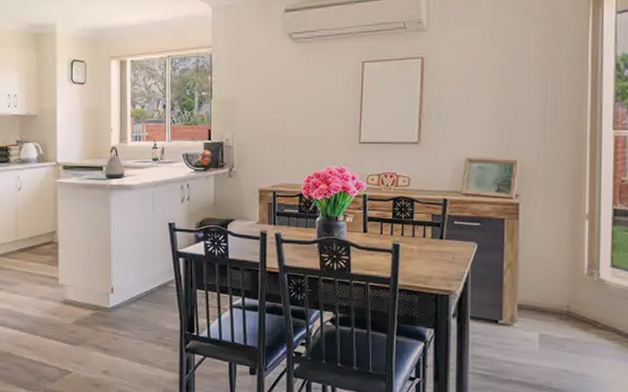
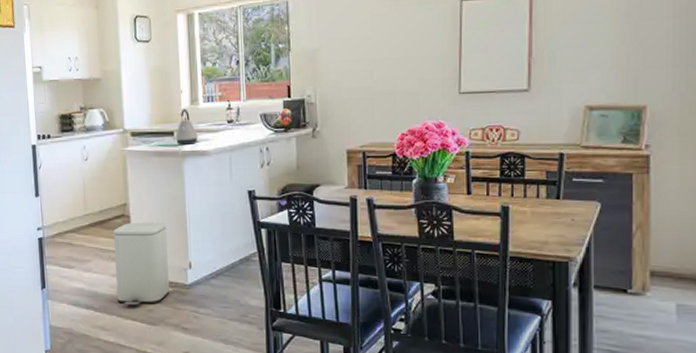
pedal bin: none [42,249,93,326] -> present [113,222,170,305]

